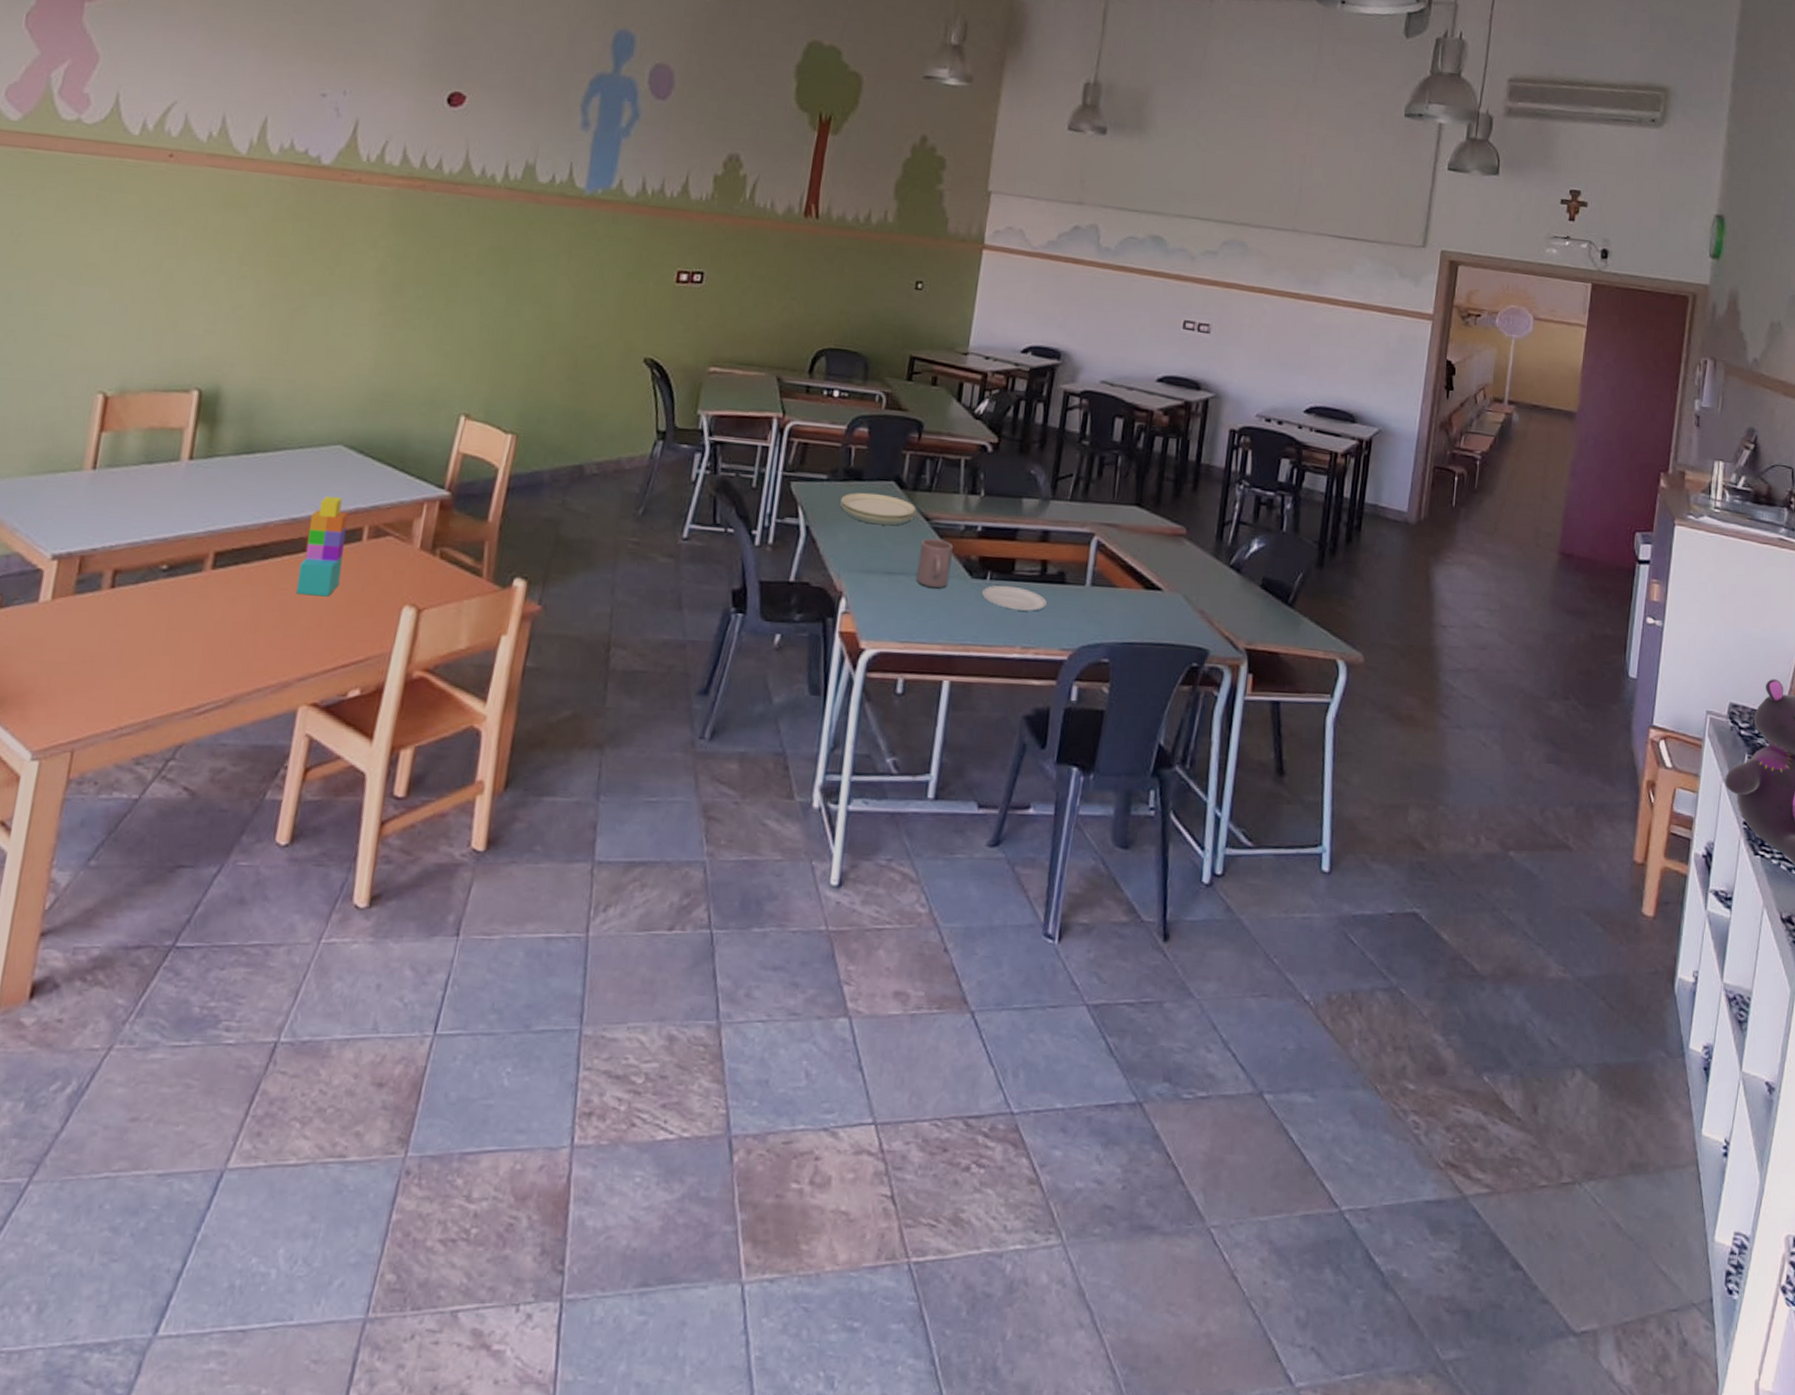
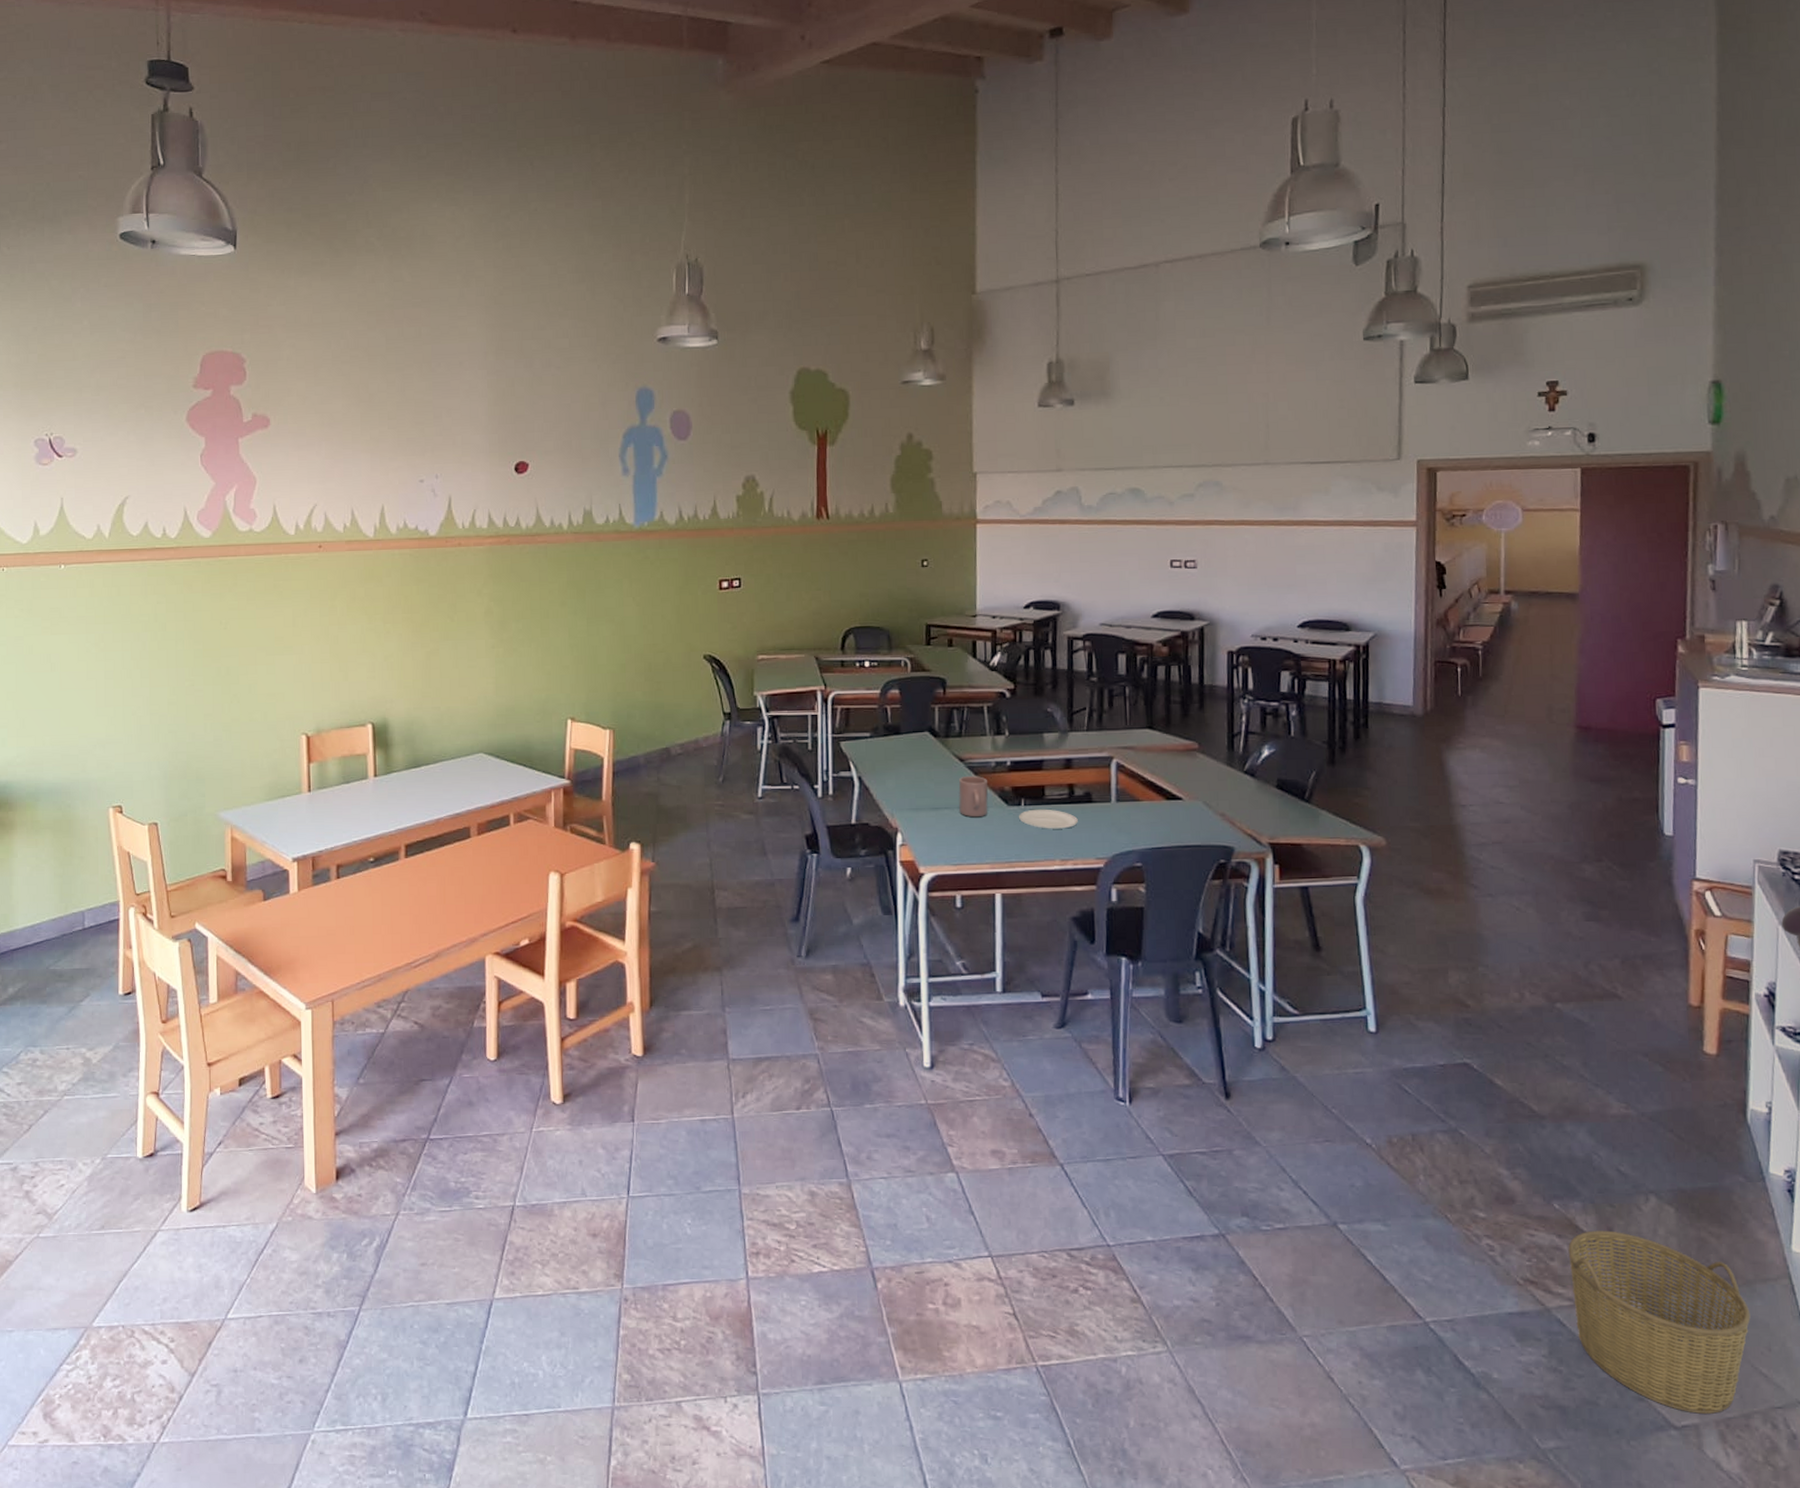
toy blocks: present [296,496,349,597] -> none [468,794,499,871]
plate: present [840,492,917,526] -> none [884,743,951,770]
basket: none [1491,1108,1658,1318] -> present [1568,1230,1751,1414]

